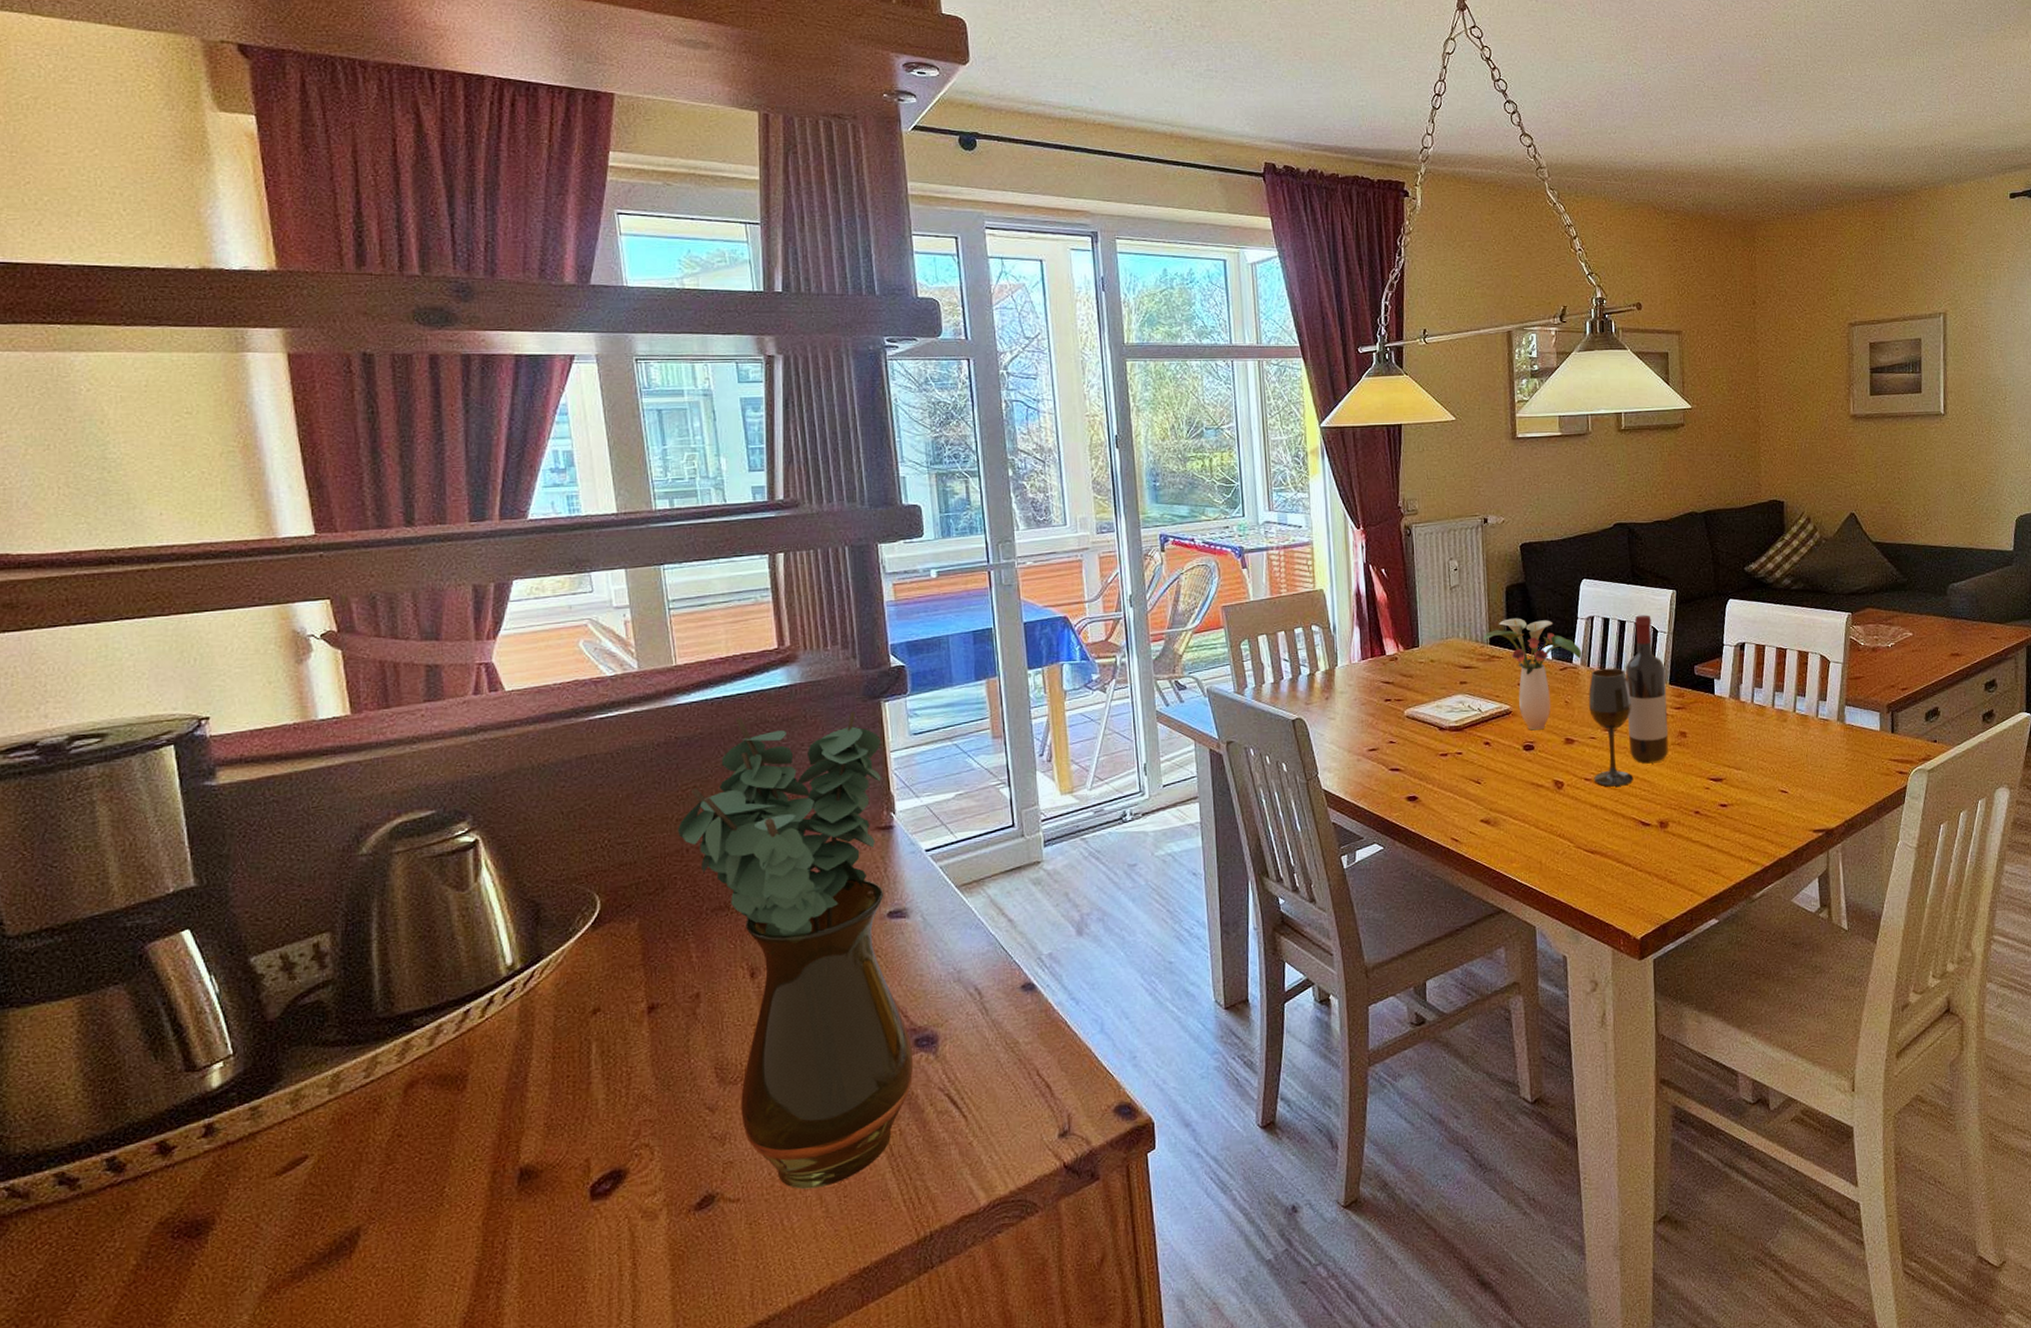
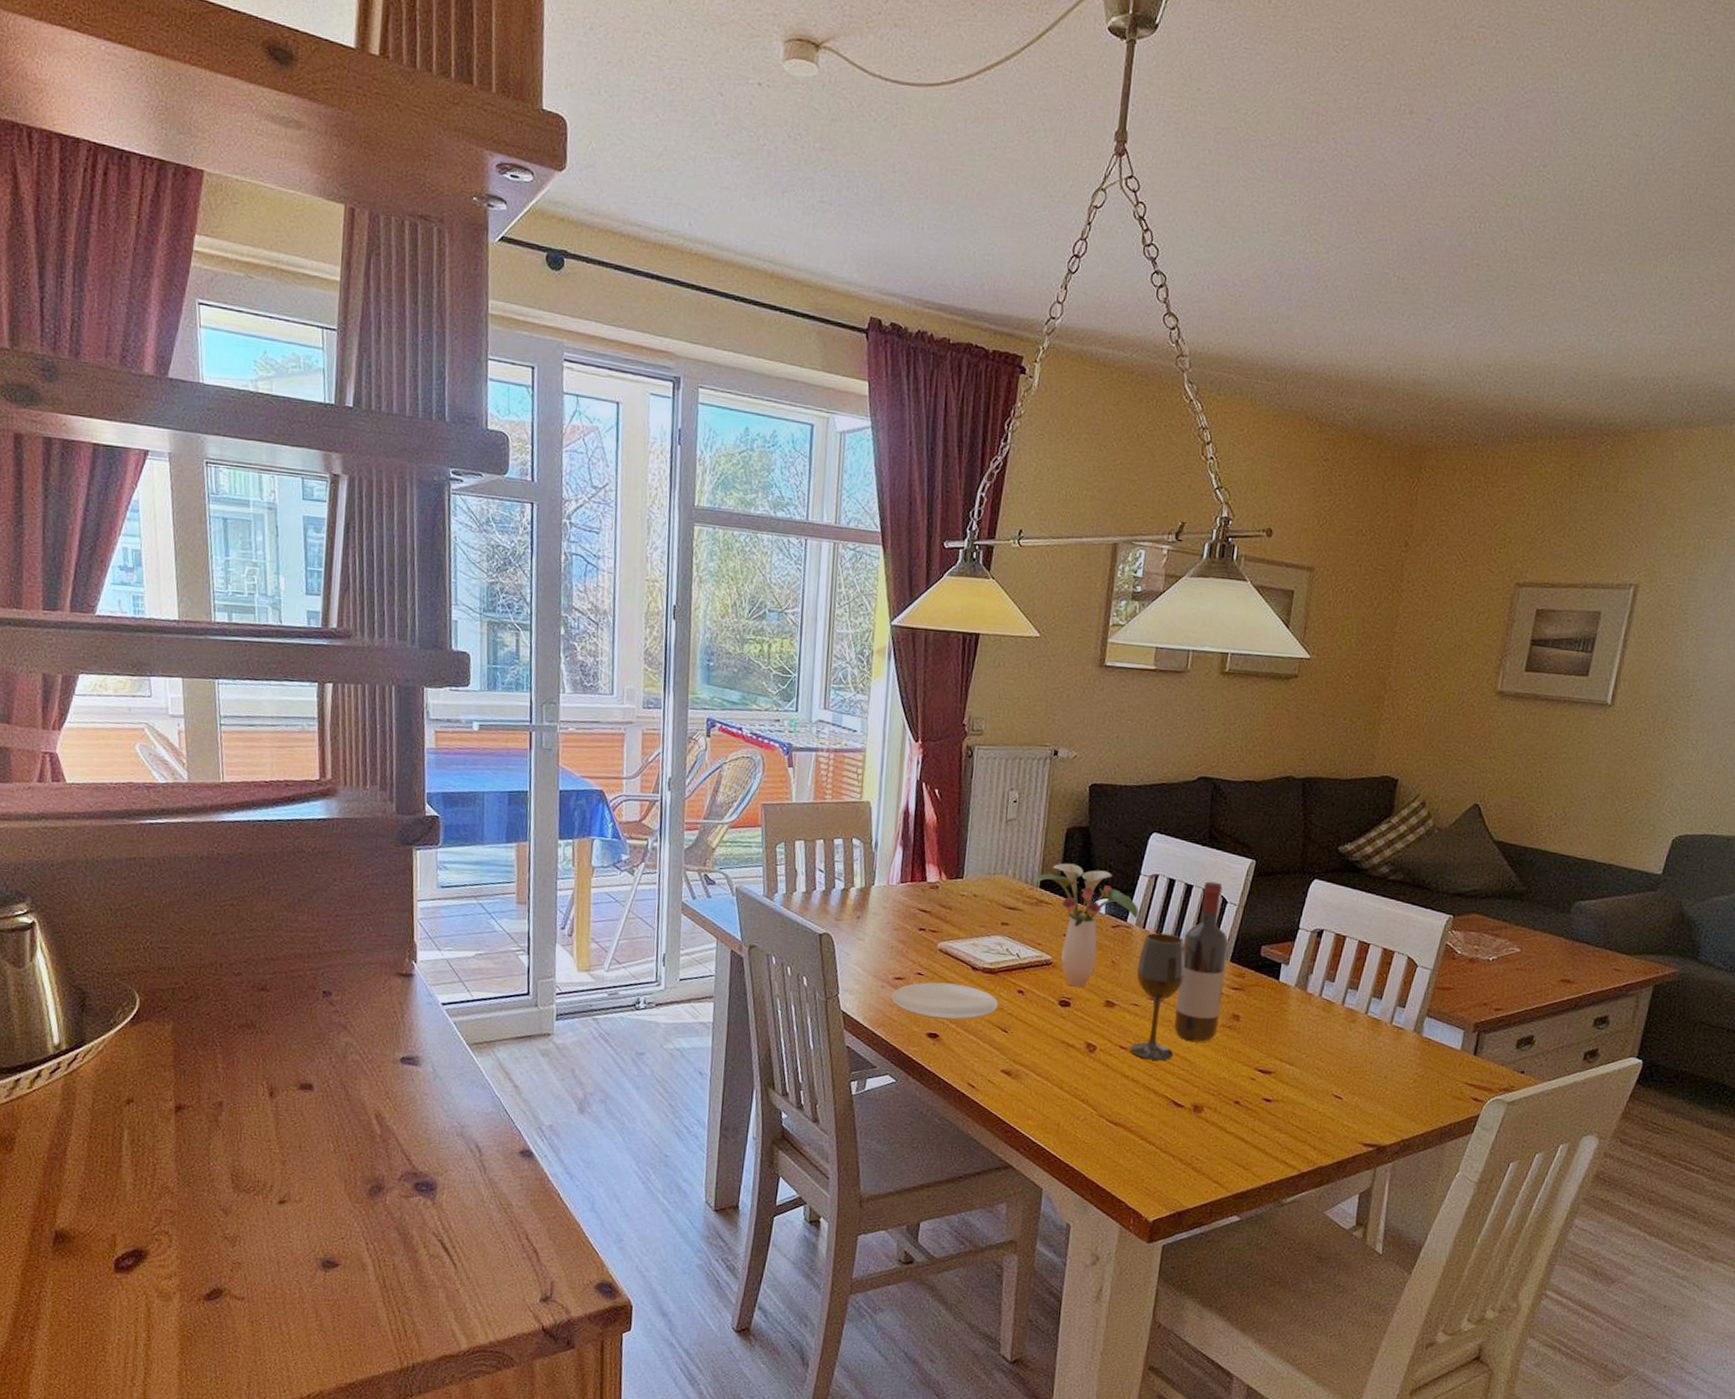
vase: present [678,711,914,1189] -> none [214,843,413,1303]
plate: none [1368,745,1469,783] -> present [891,982,999,1021]

